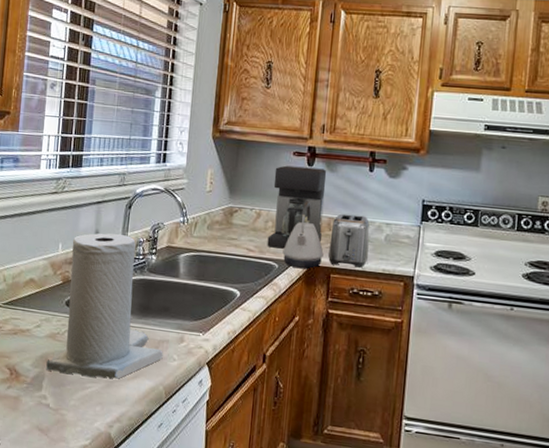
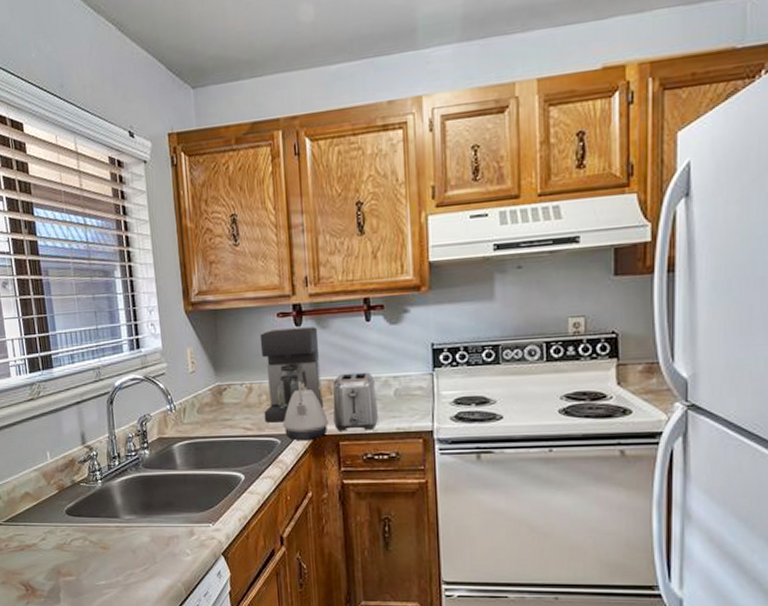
paper towel: present [46,233,163,379] -> none [59,432,176,583]

